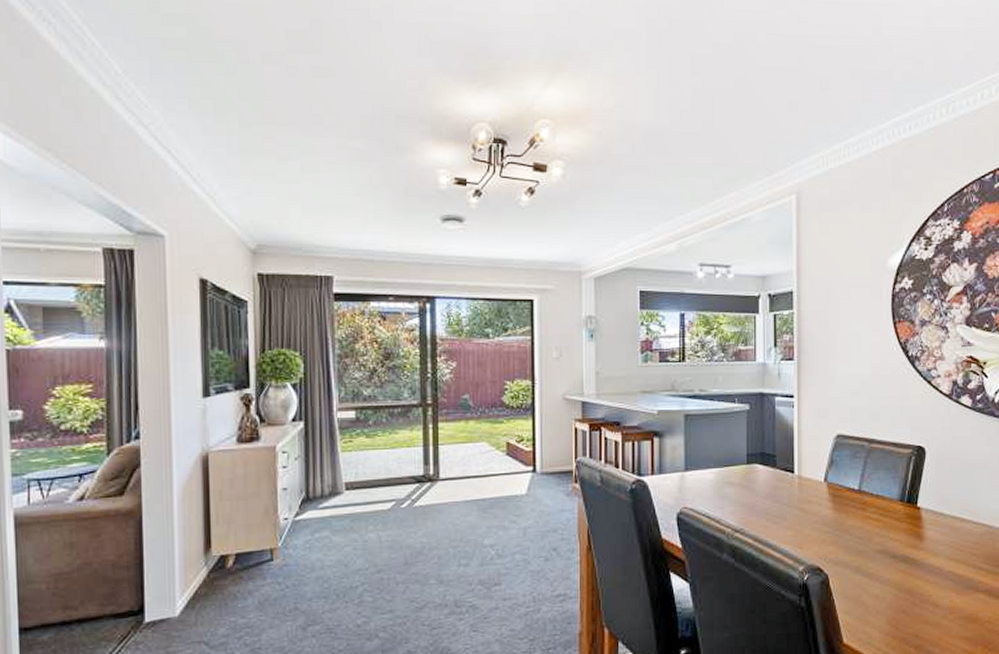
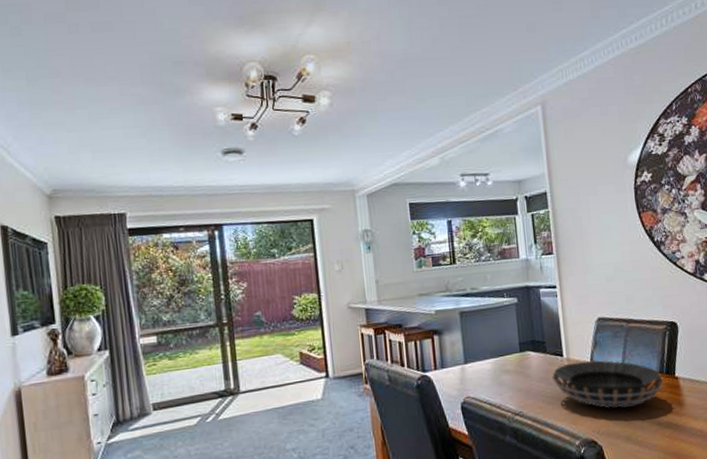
decorative bowl: none [779,480,904,535] -> present [551,360,664,408]

